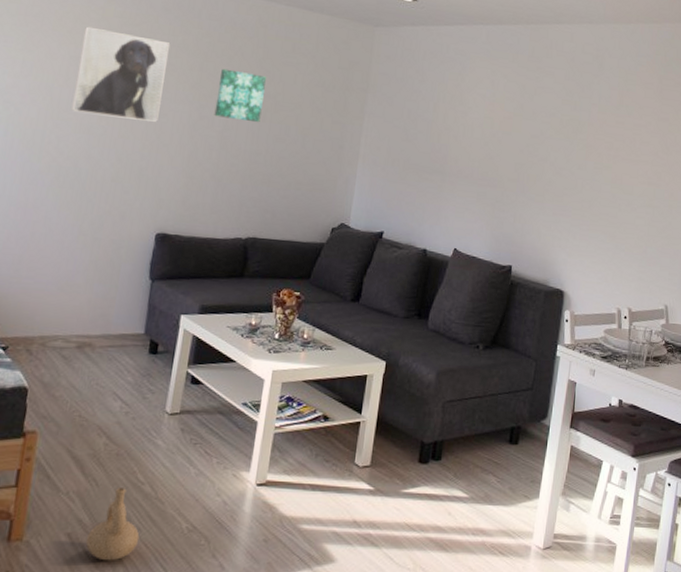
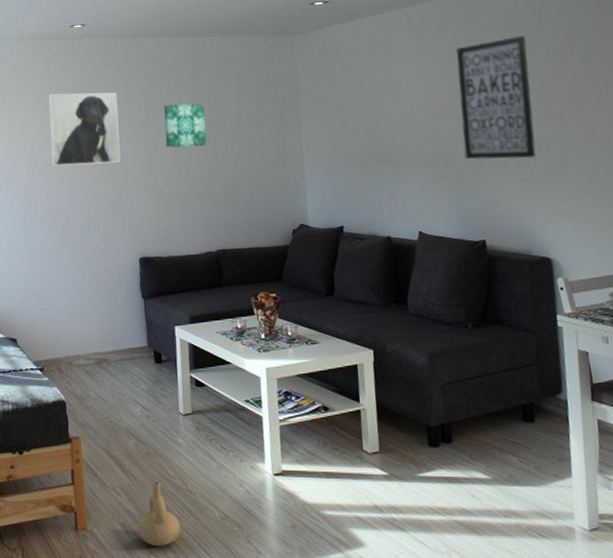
wall art: none [511,75,586,195] -> present [456,35,536,160]

